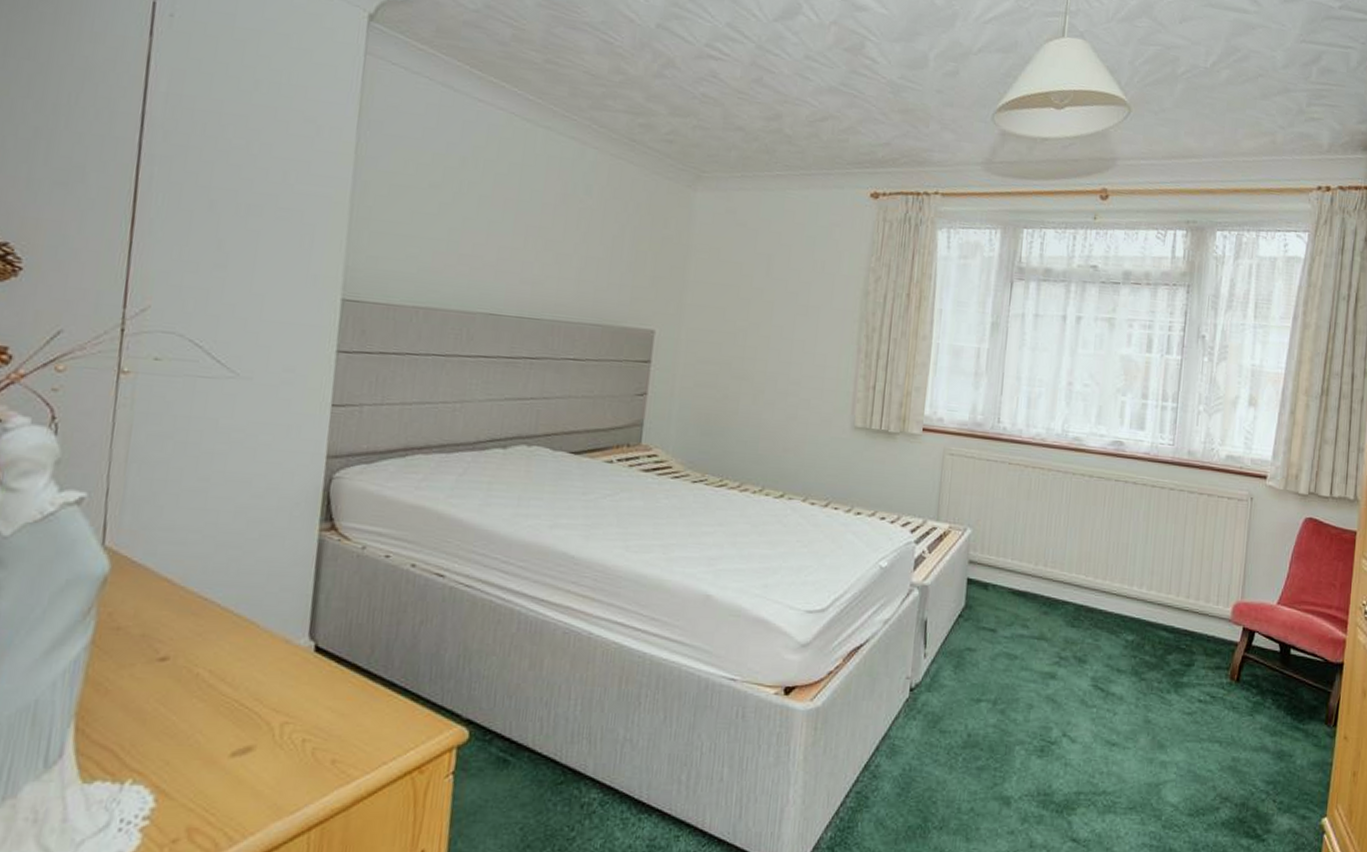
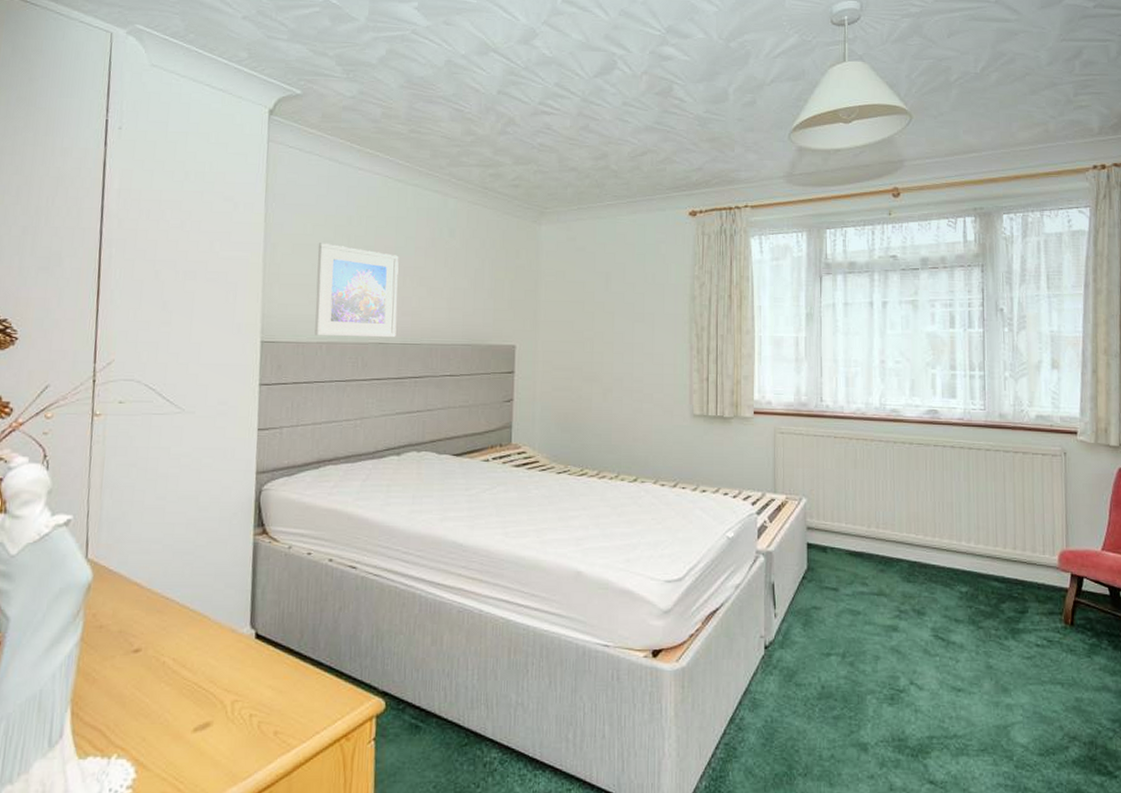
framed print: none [410,186,521,309] -> present [314,243,399,338]

